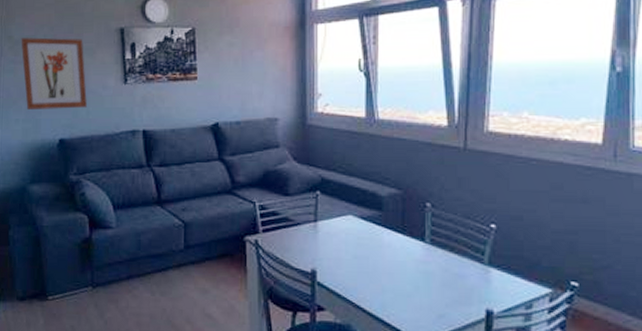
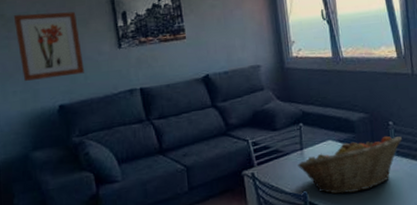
fruit basket: none [309,219,440,280] -> present [298,136,402,194]

